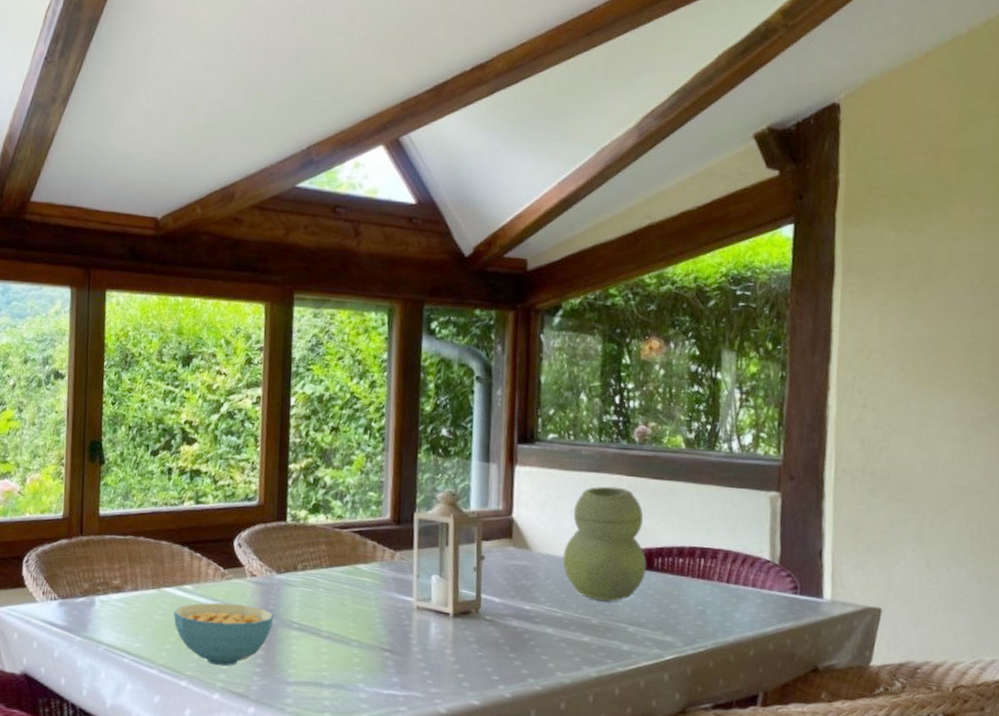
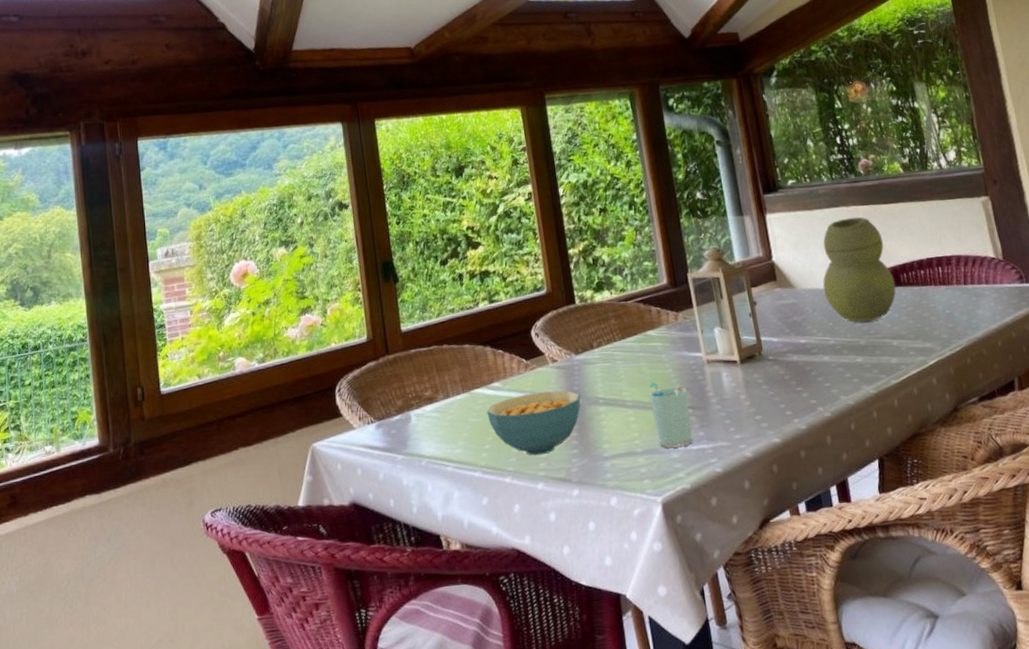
cup: none [347,617,388,688] -> present [649,382,694,449]

